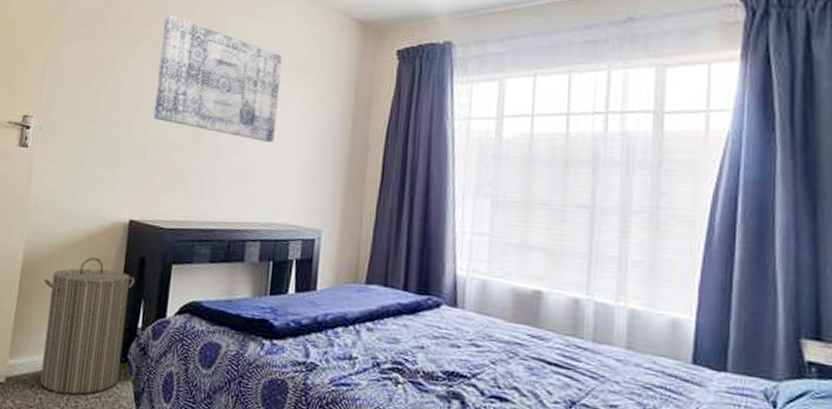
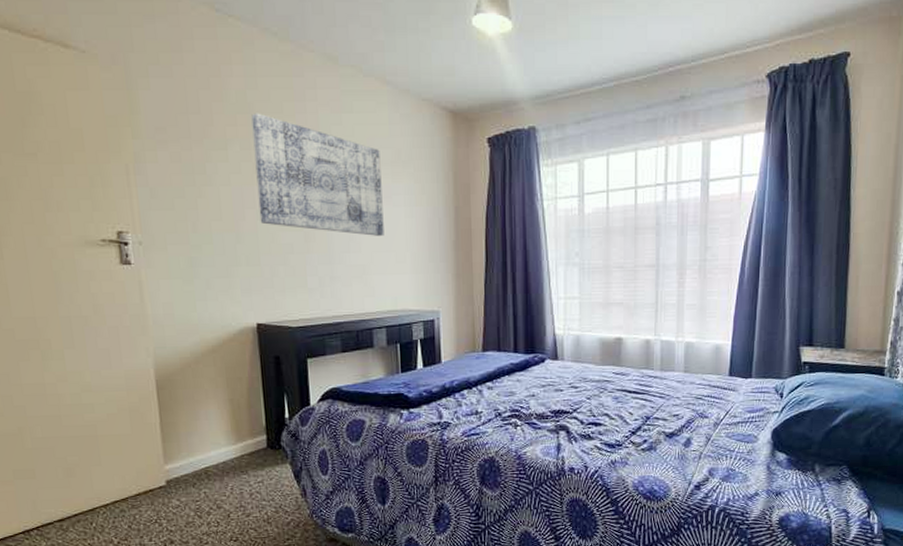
laundry hamper: present [40,257,136,395] -> none [182,362,276,485]

